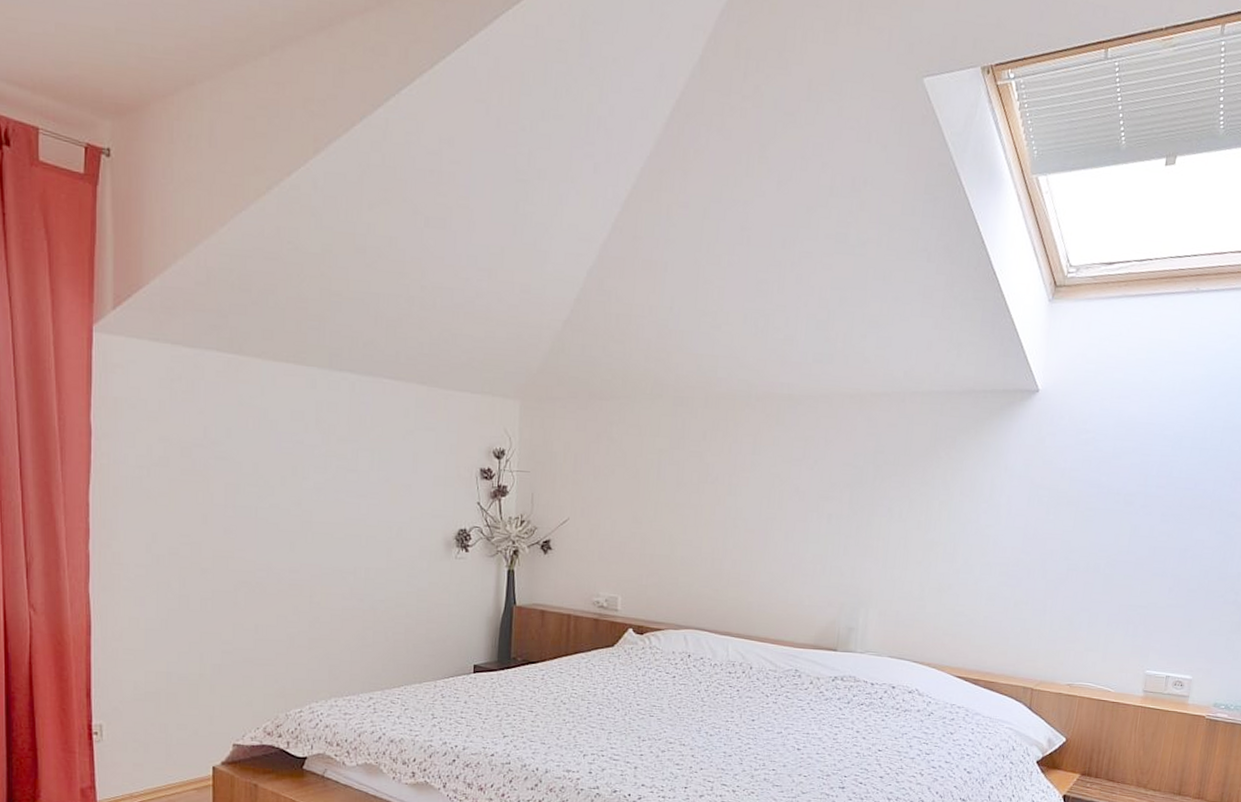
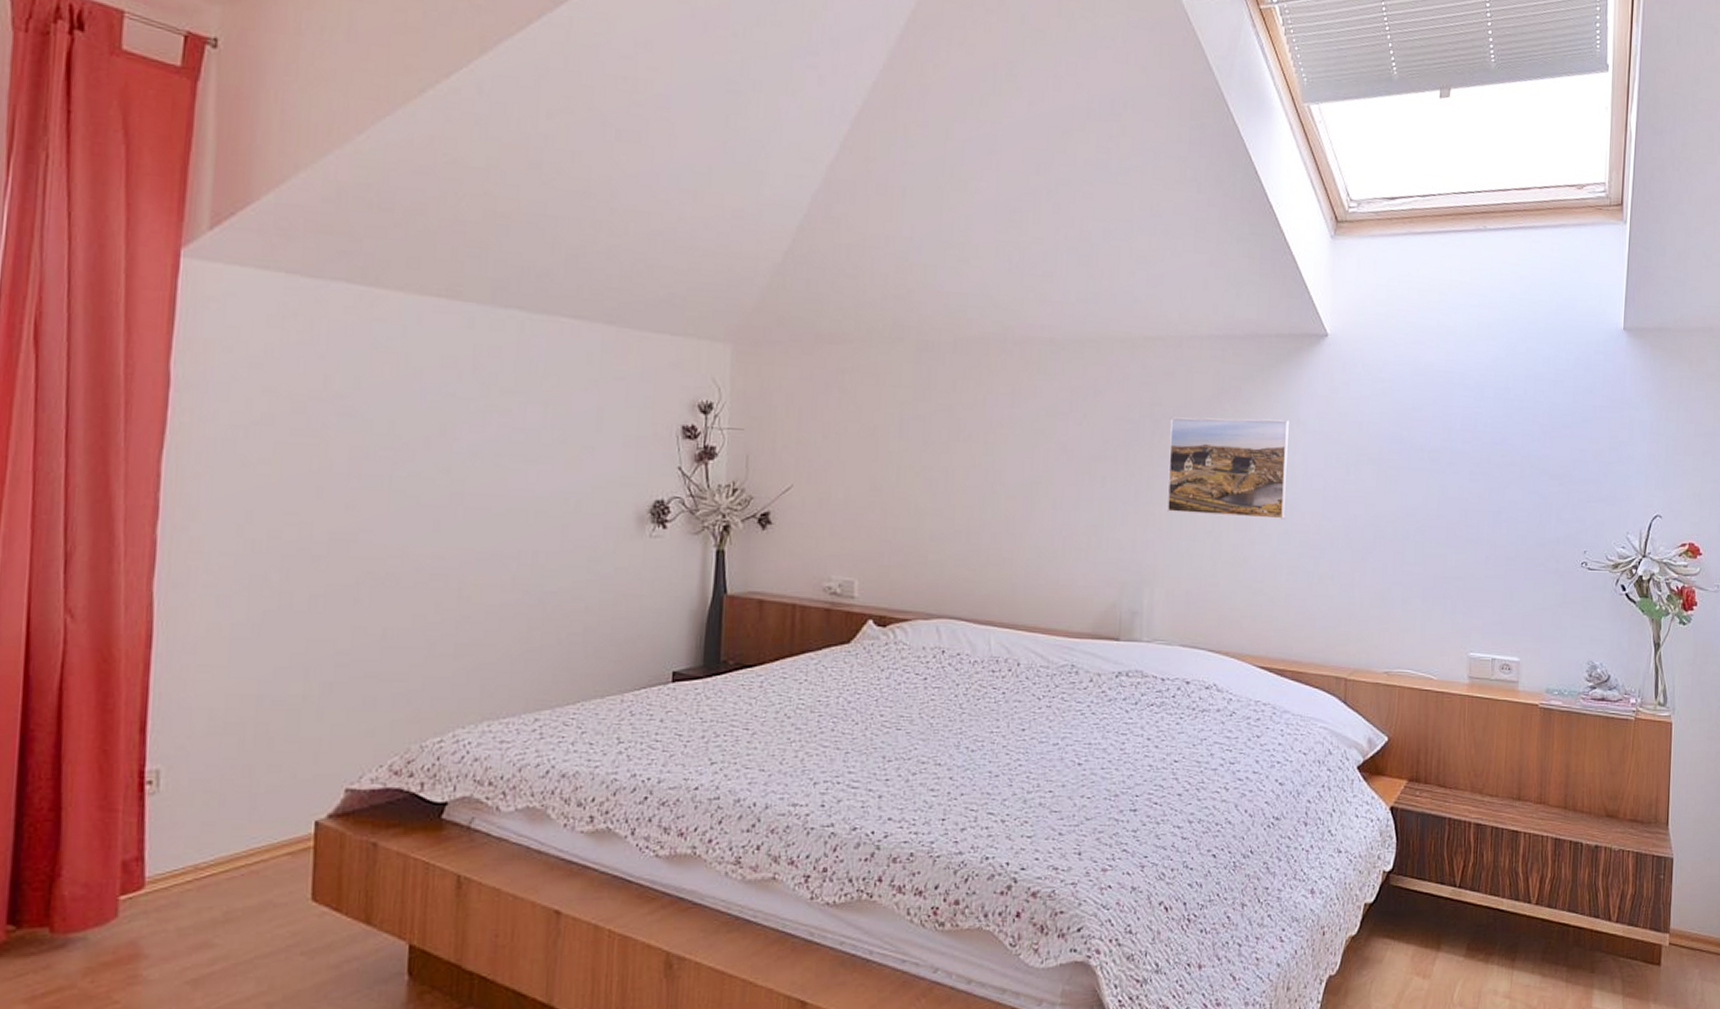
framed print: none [883,463,999,553] -> present [1166,417,1290,519]

